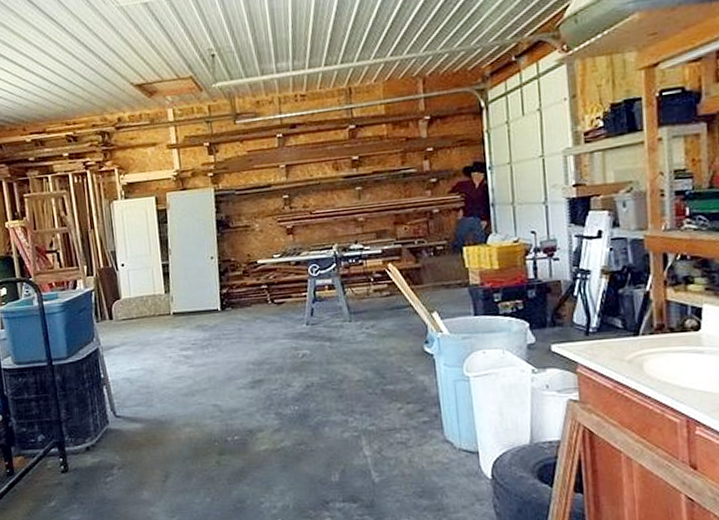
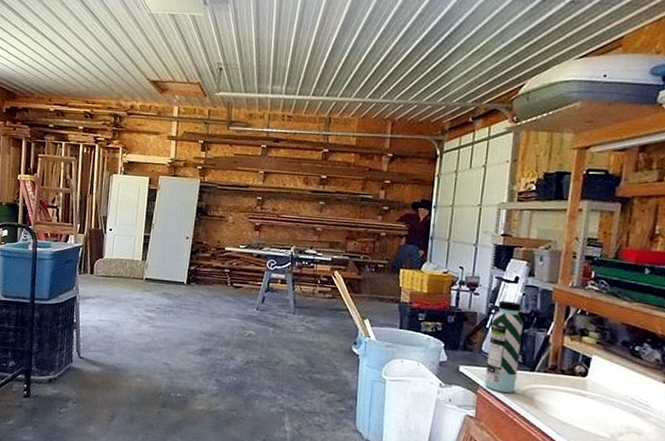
water bottle: none [579,260,621,366] -> present [485,300,523,393]

